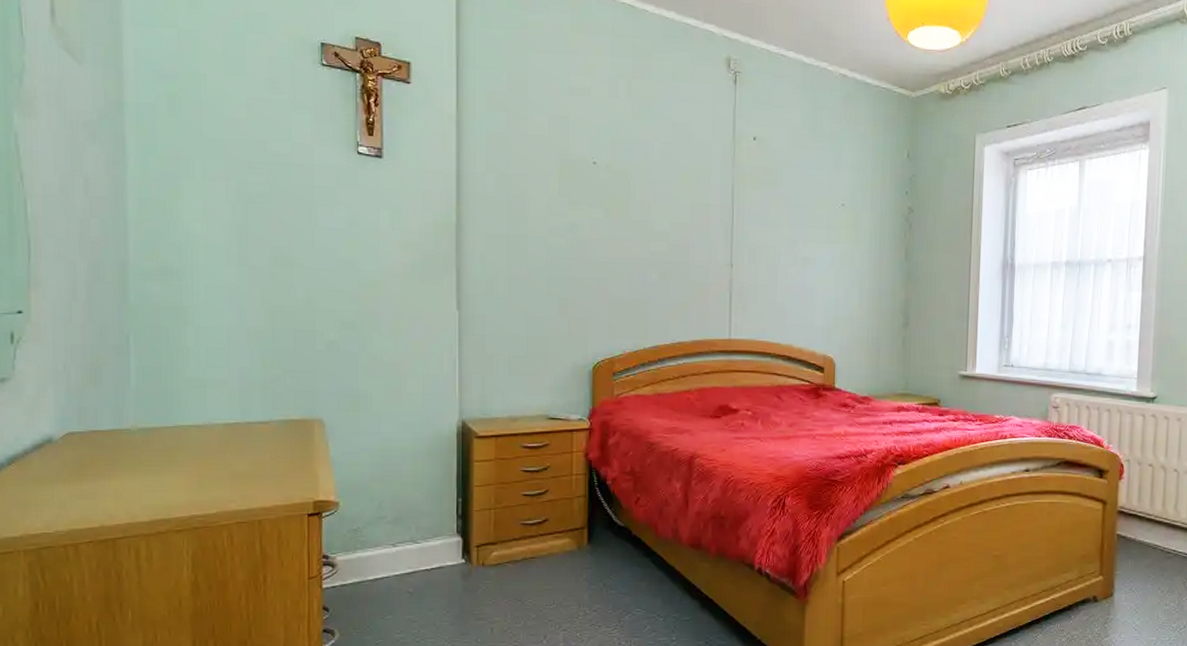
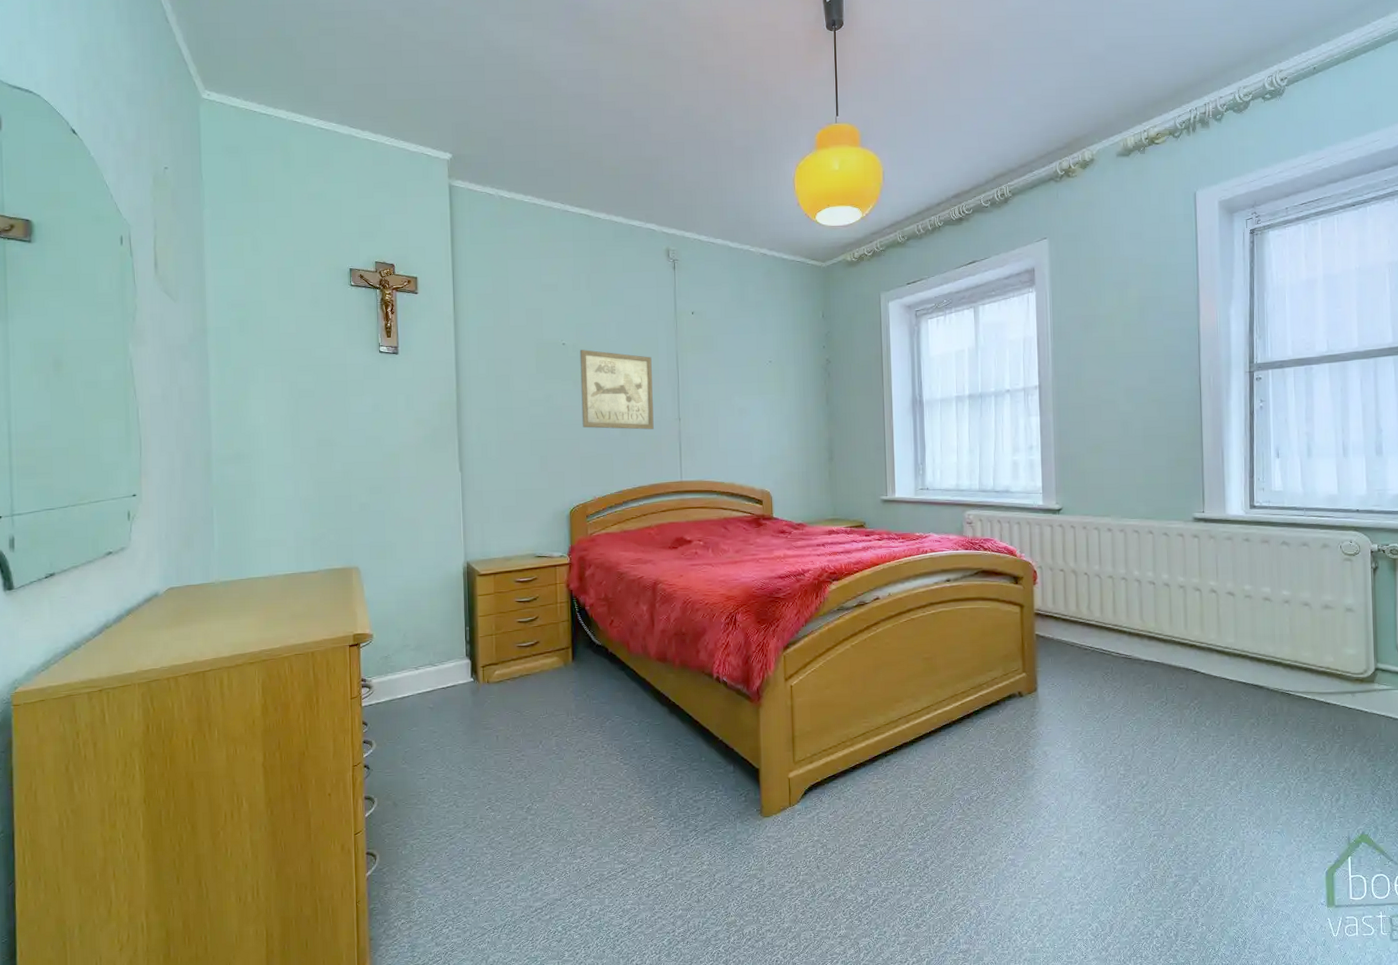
wall art: none [613,172,702,275] -> present [579,350,654,430]

